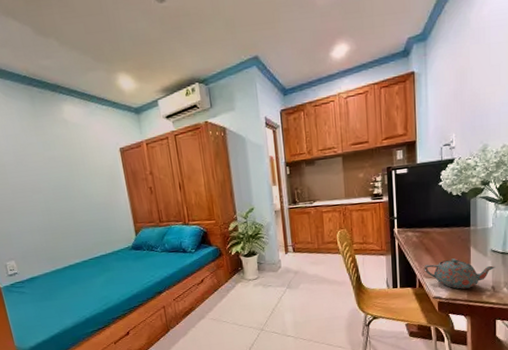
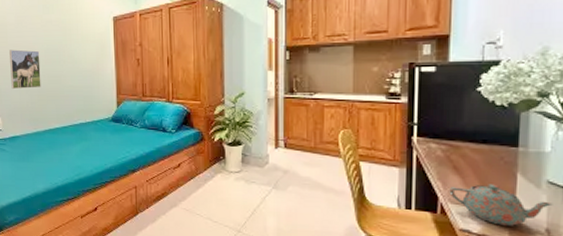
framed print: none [12,189,54,230] -> present [9,49,41,89]

